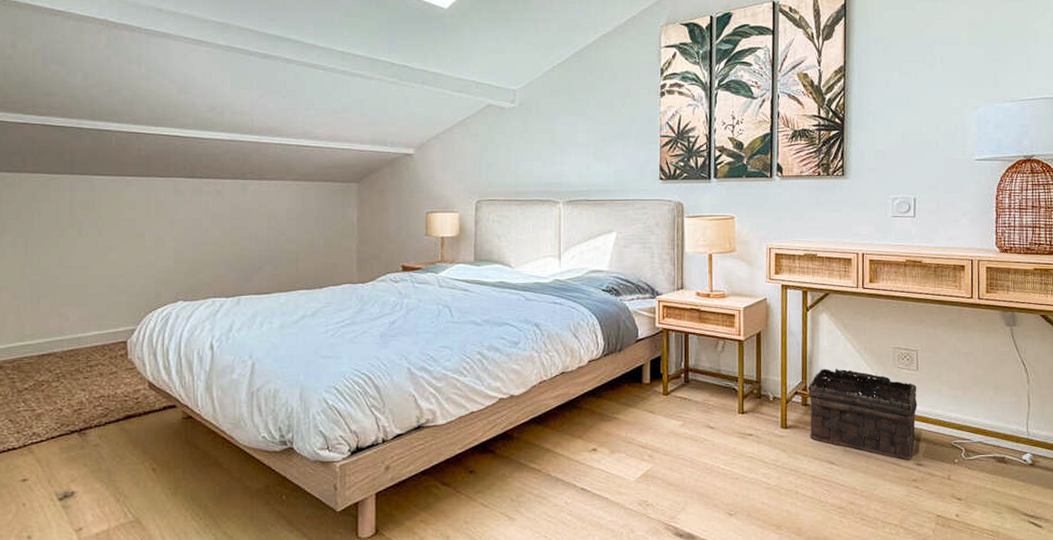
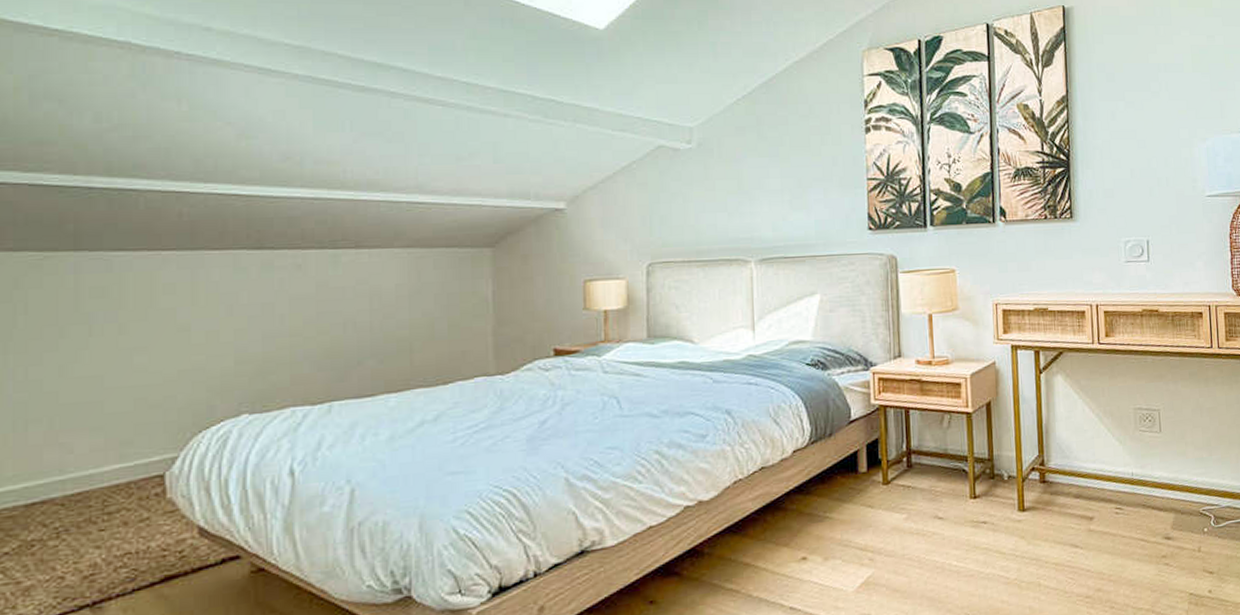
basket: present [807,367,917,460] -> none [1045,436,1163,535]

